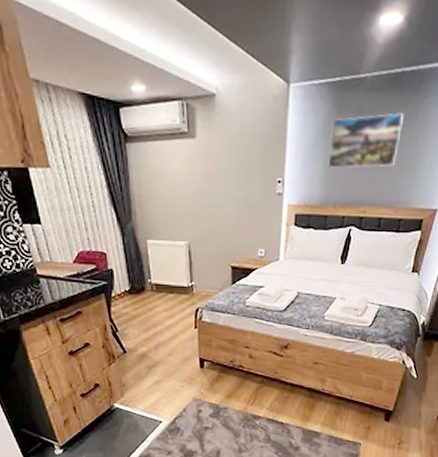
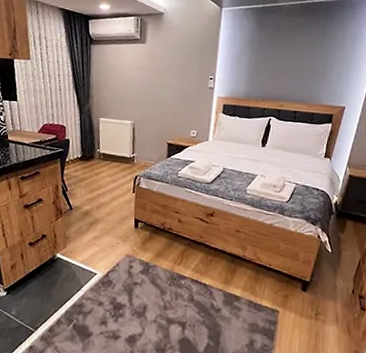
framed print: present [327,113,403,168] -> none [251,32,314,72]

